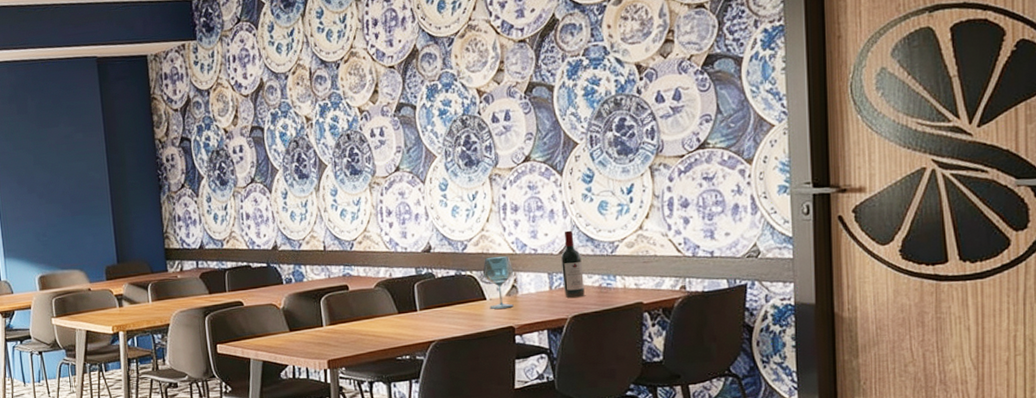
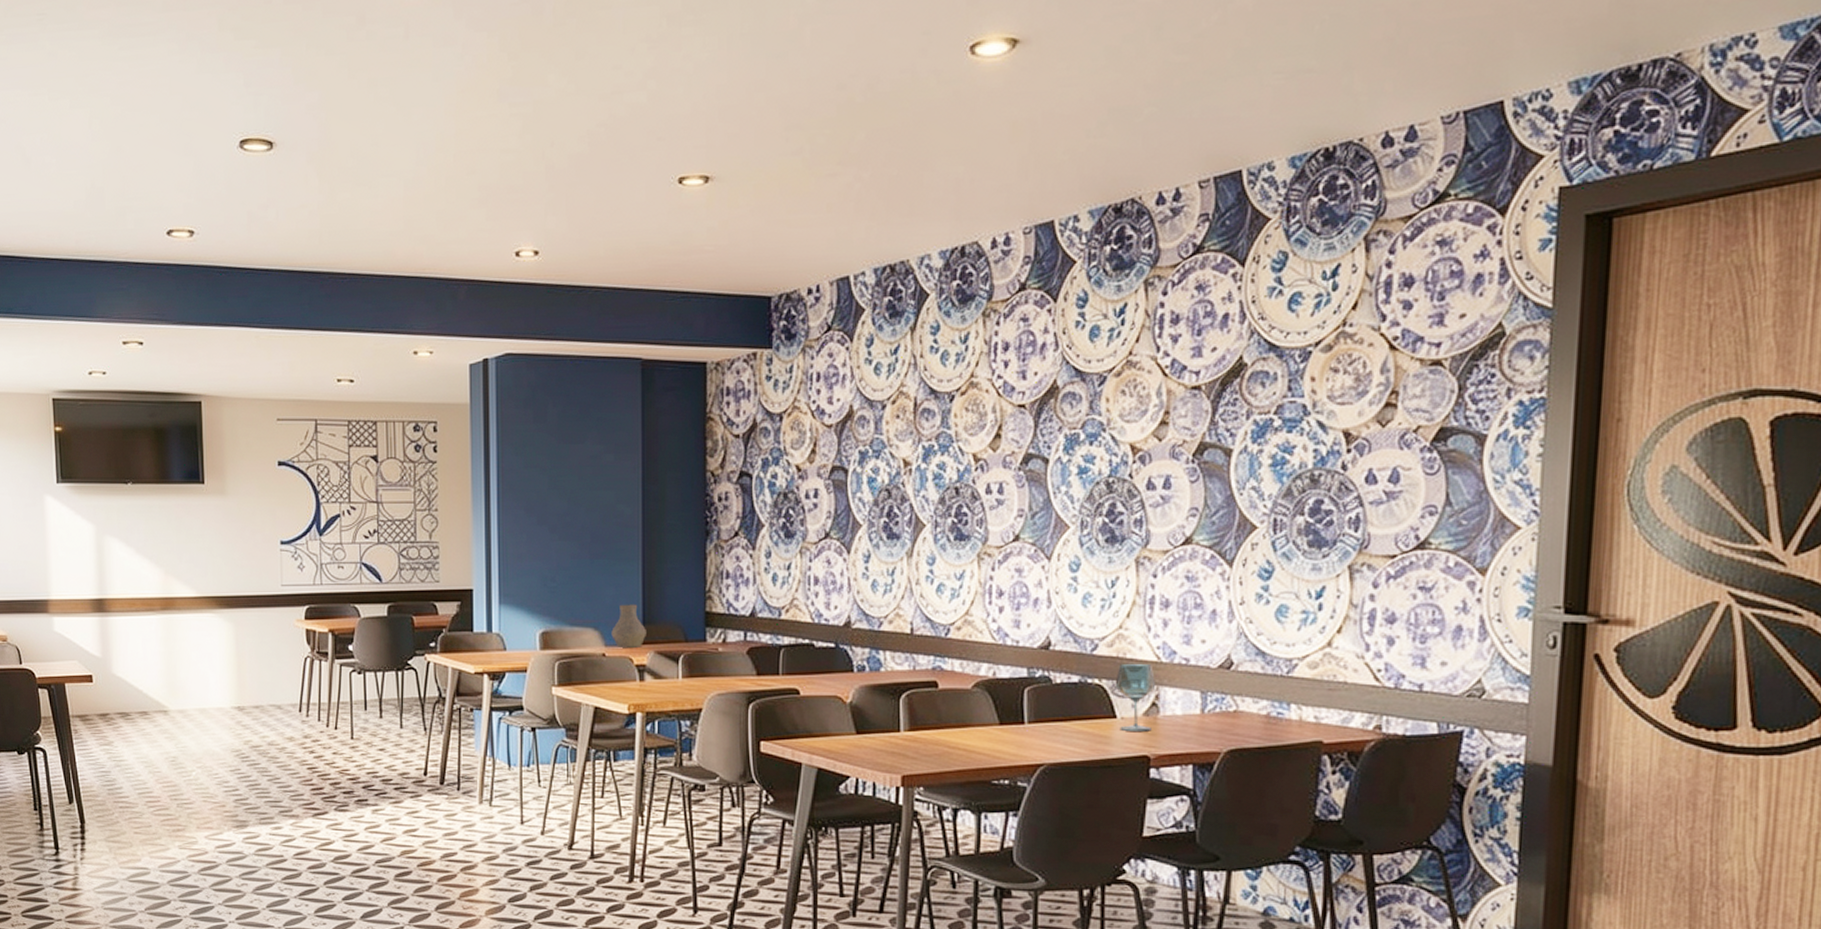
vase: none [93,248,121,283] -> present [611,604,646,649]
wine bottle: present [561,230,585,299] -> none [1219,639,1248,728]

